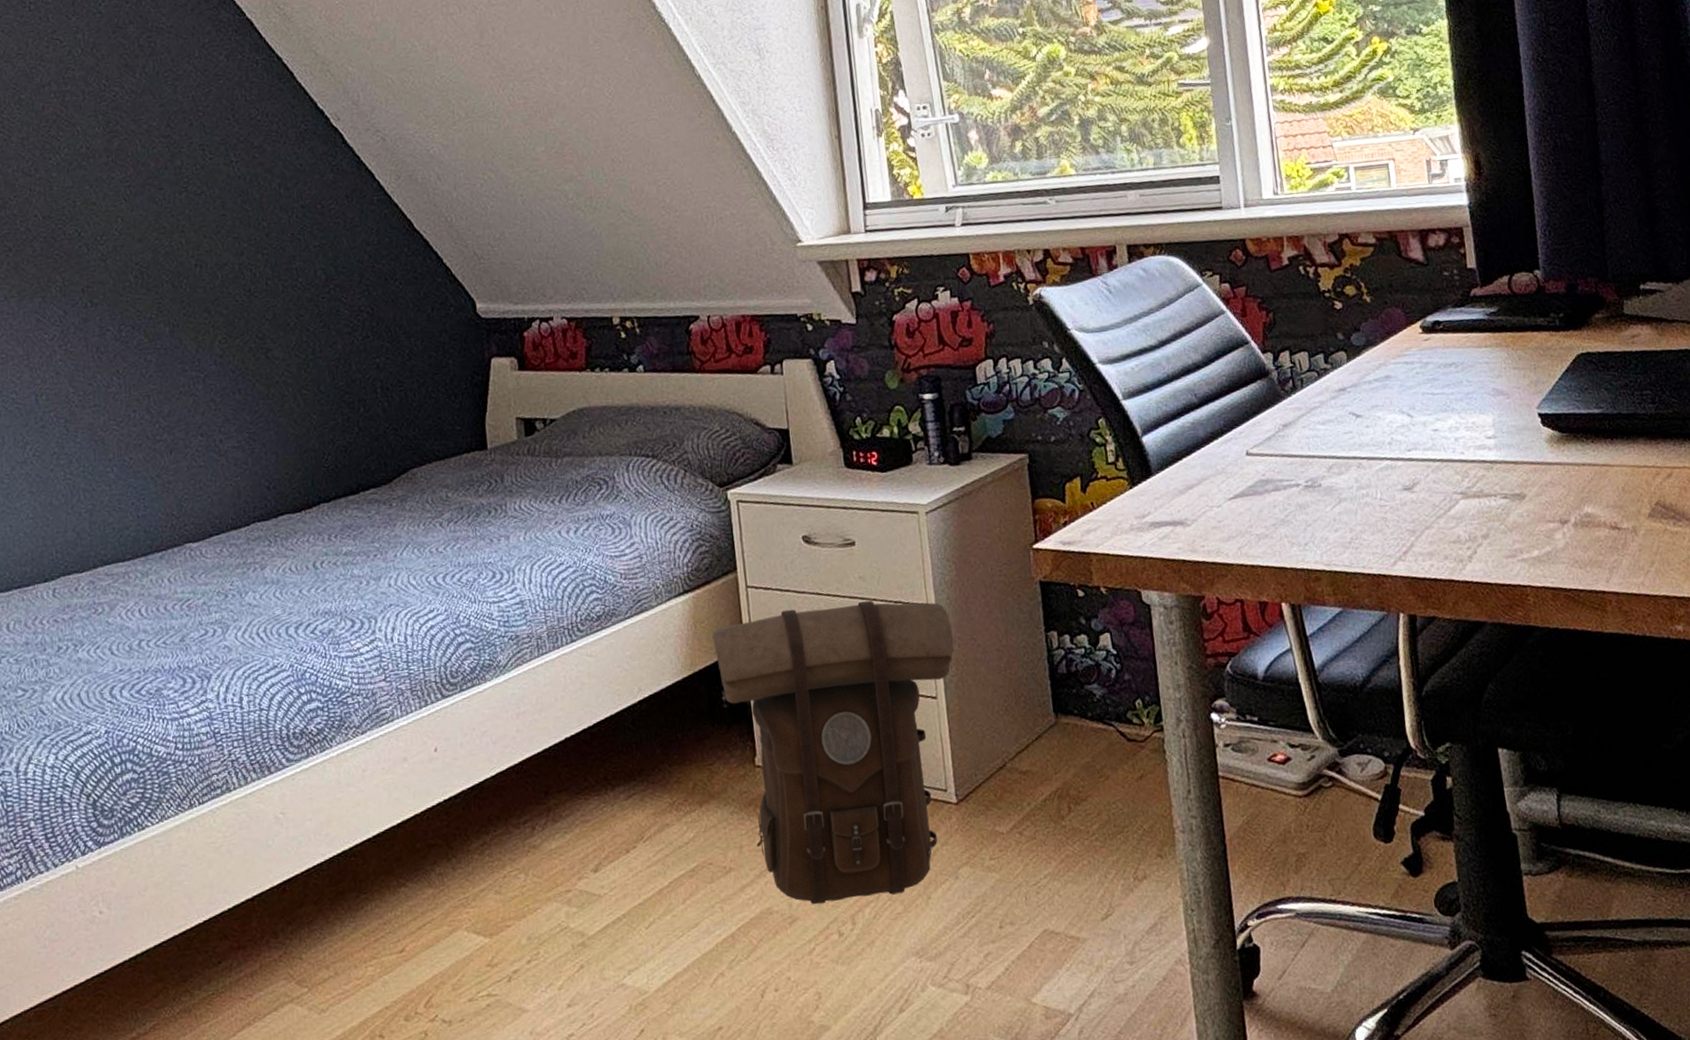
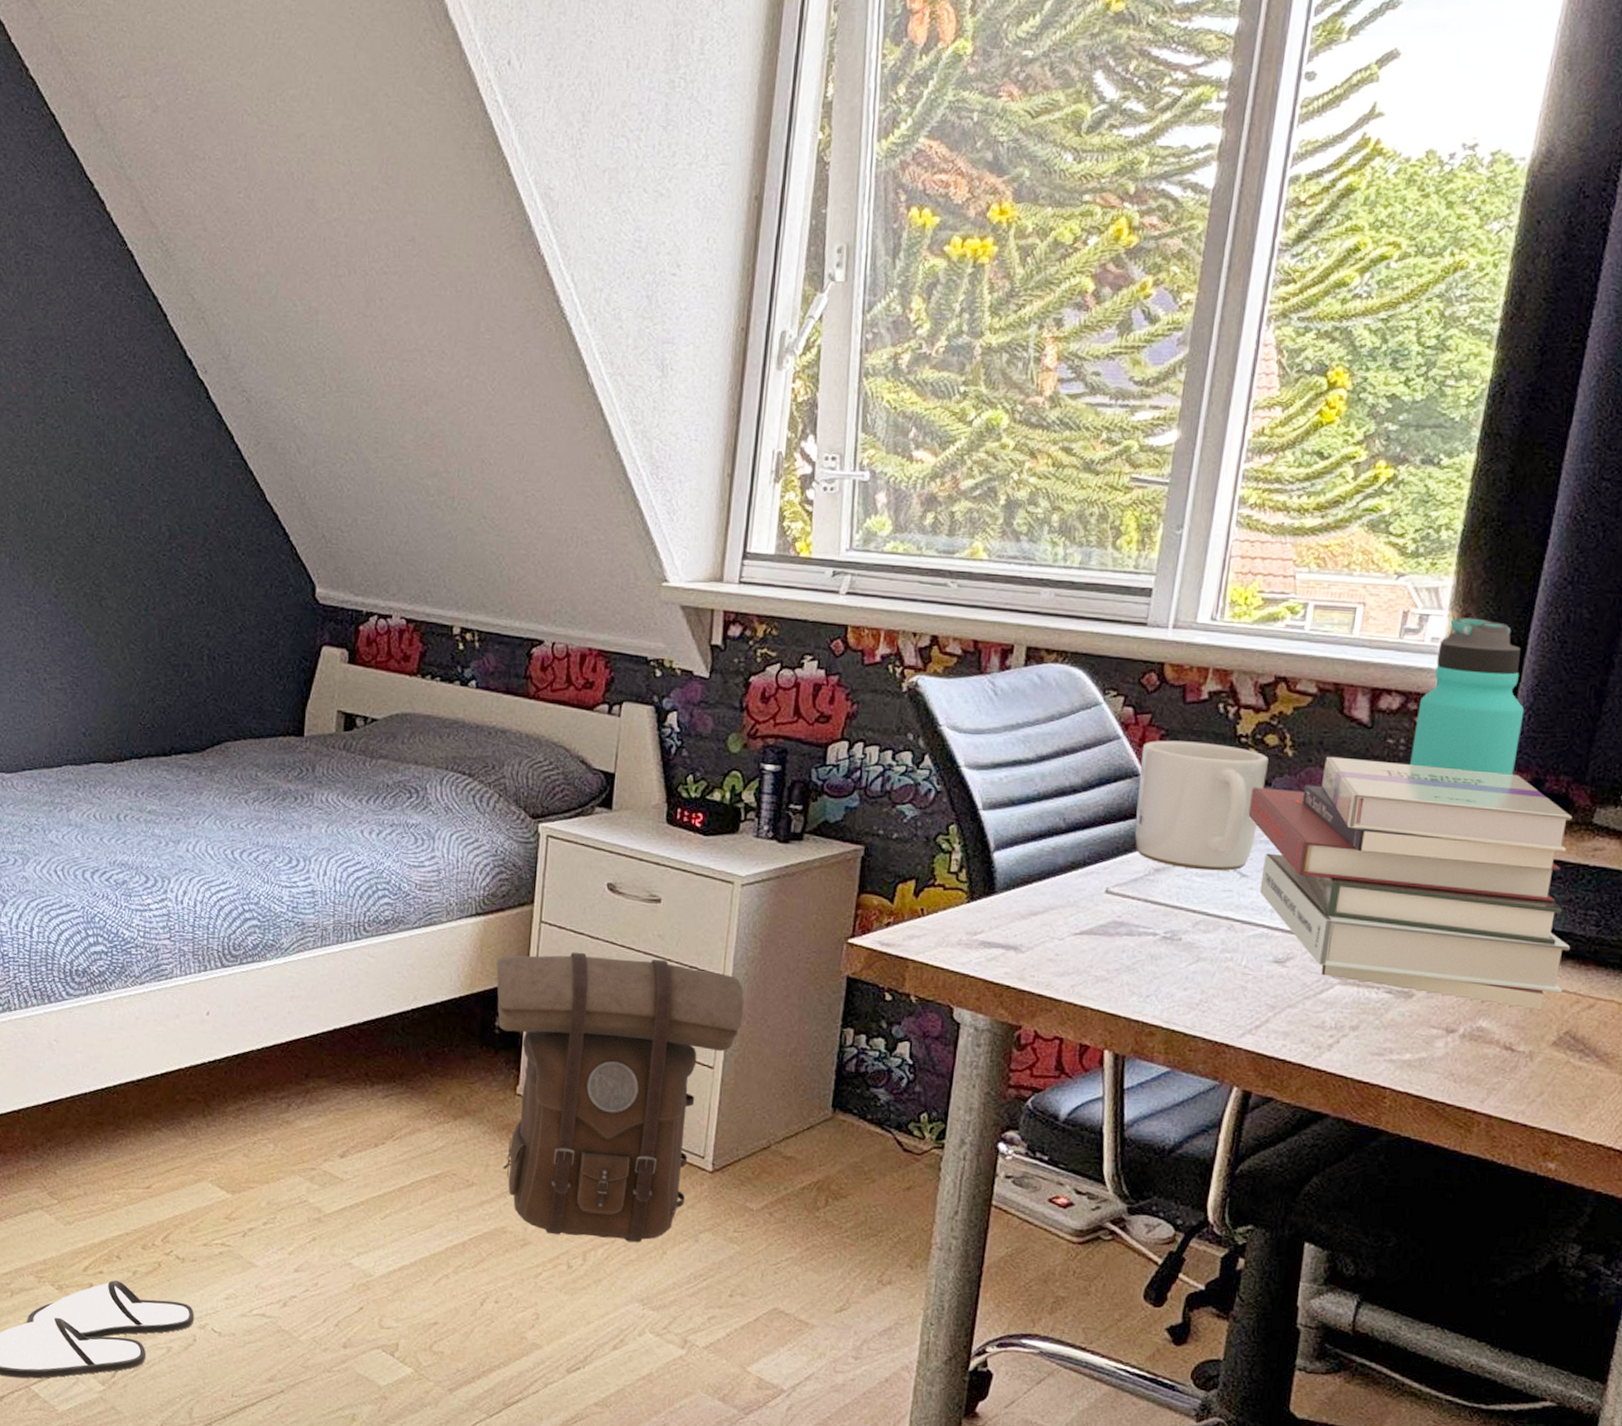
mug: none [1245,302,1360,420] -> present [1134,740,1269,871]
books: none [1345,283,1643,494] -> present [1248,756,1572,1011]
thermos bottle: none [1460,156,1551,292] -> present [1410,617,1525,775]

